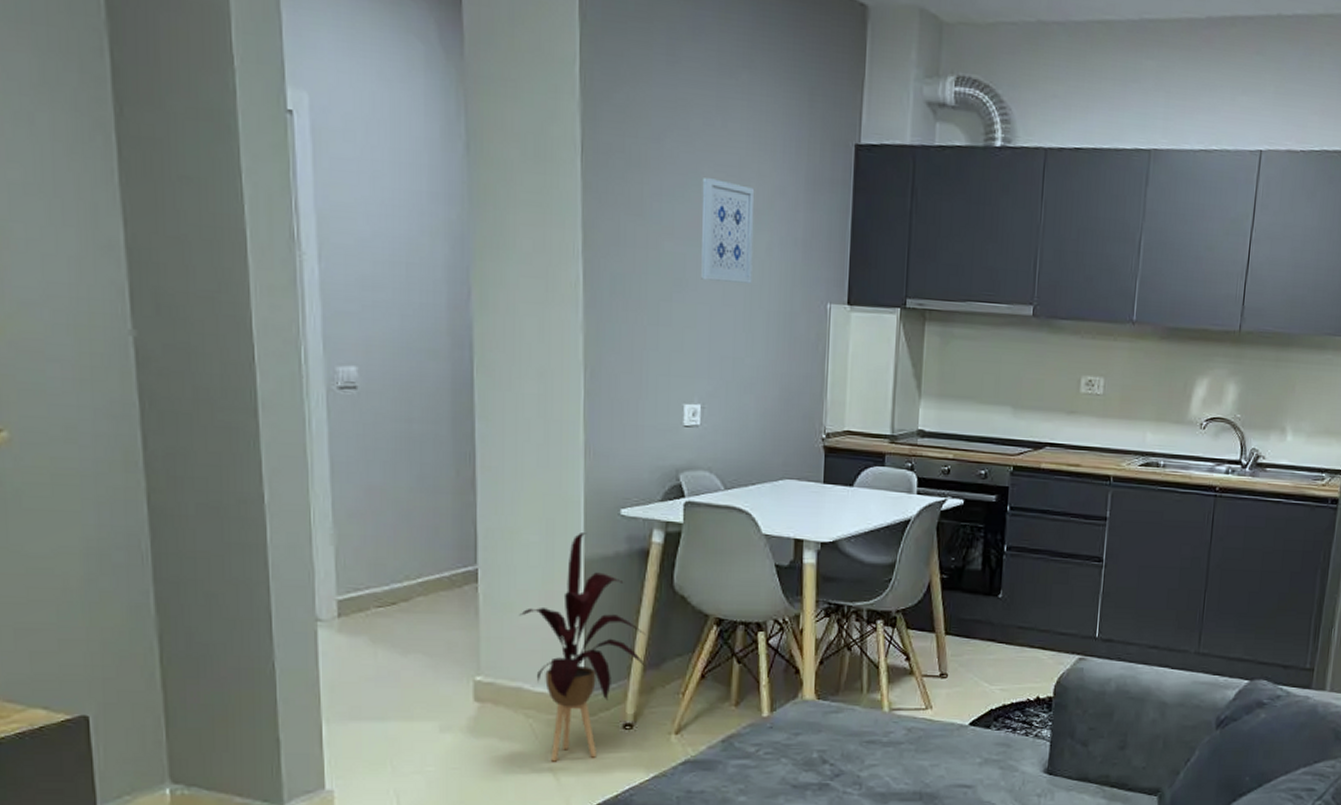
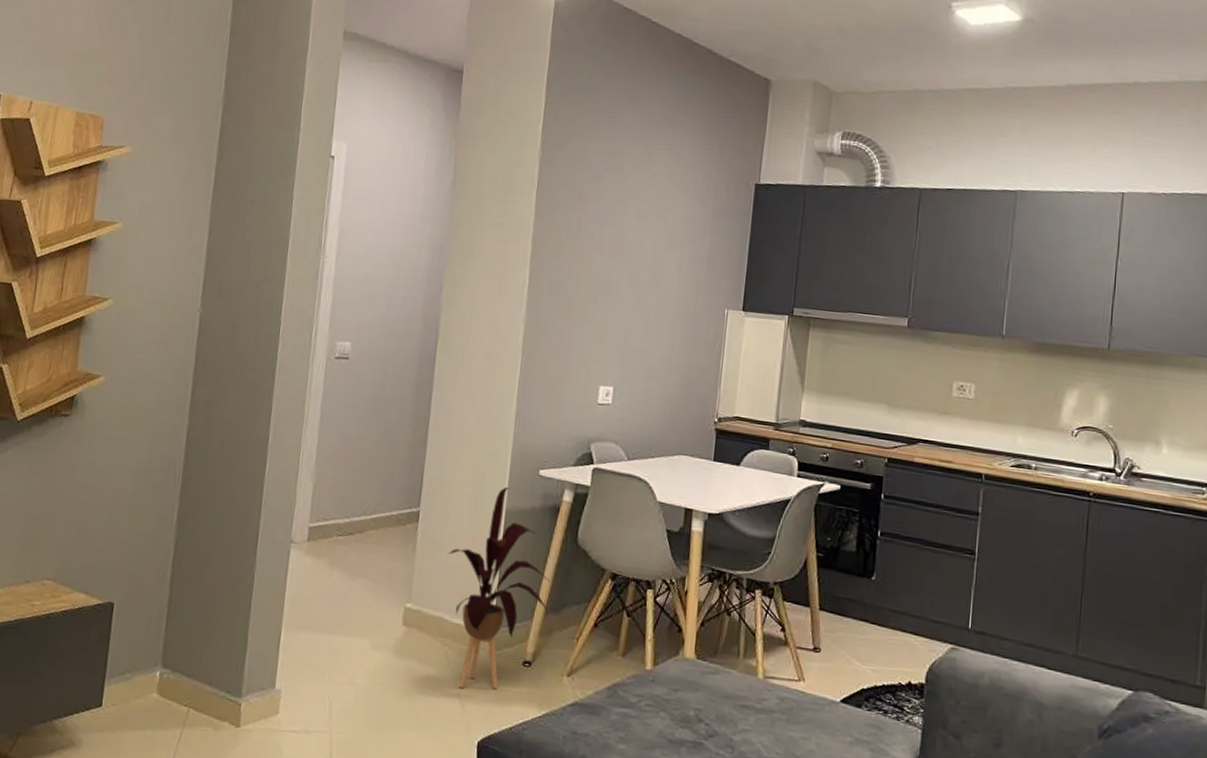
wall art: present [701,178,755,284] -> none [622,208,671,291]

